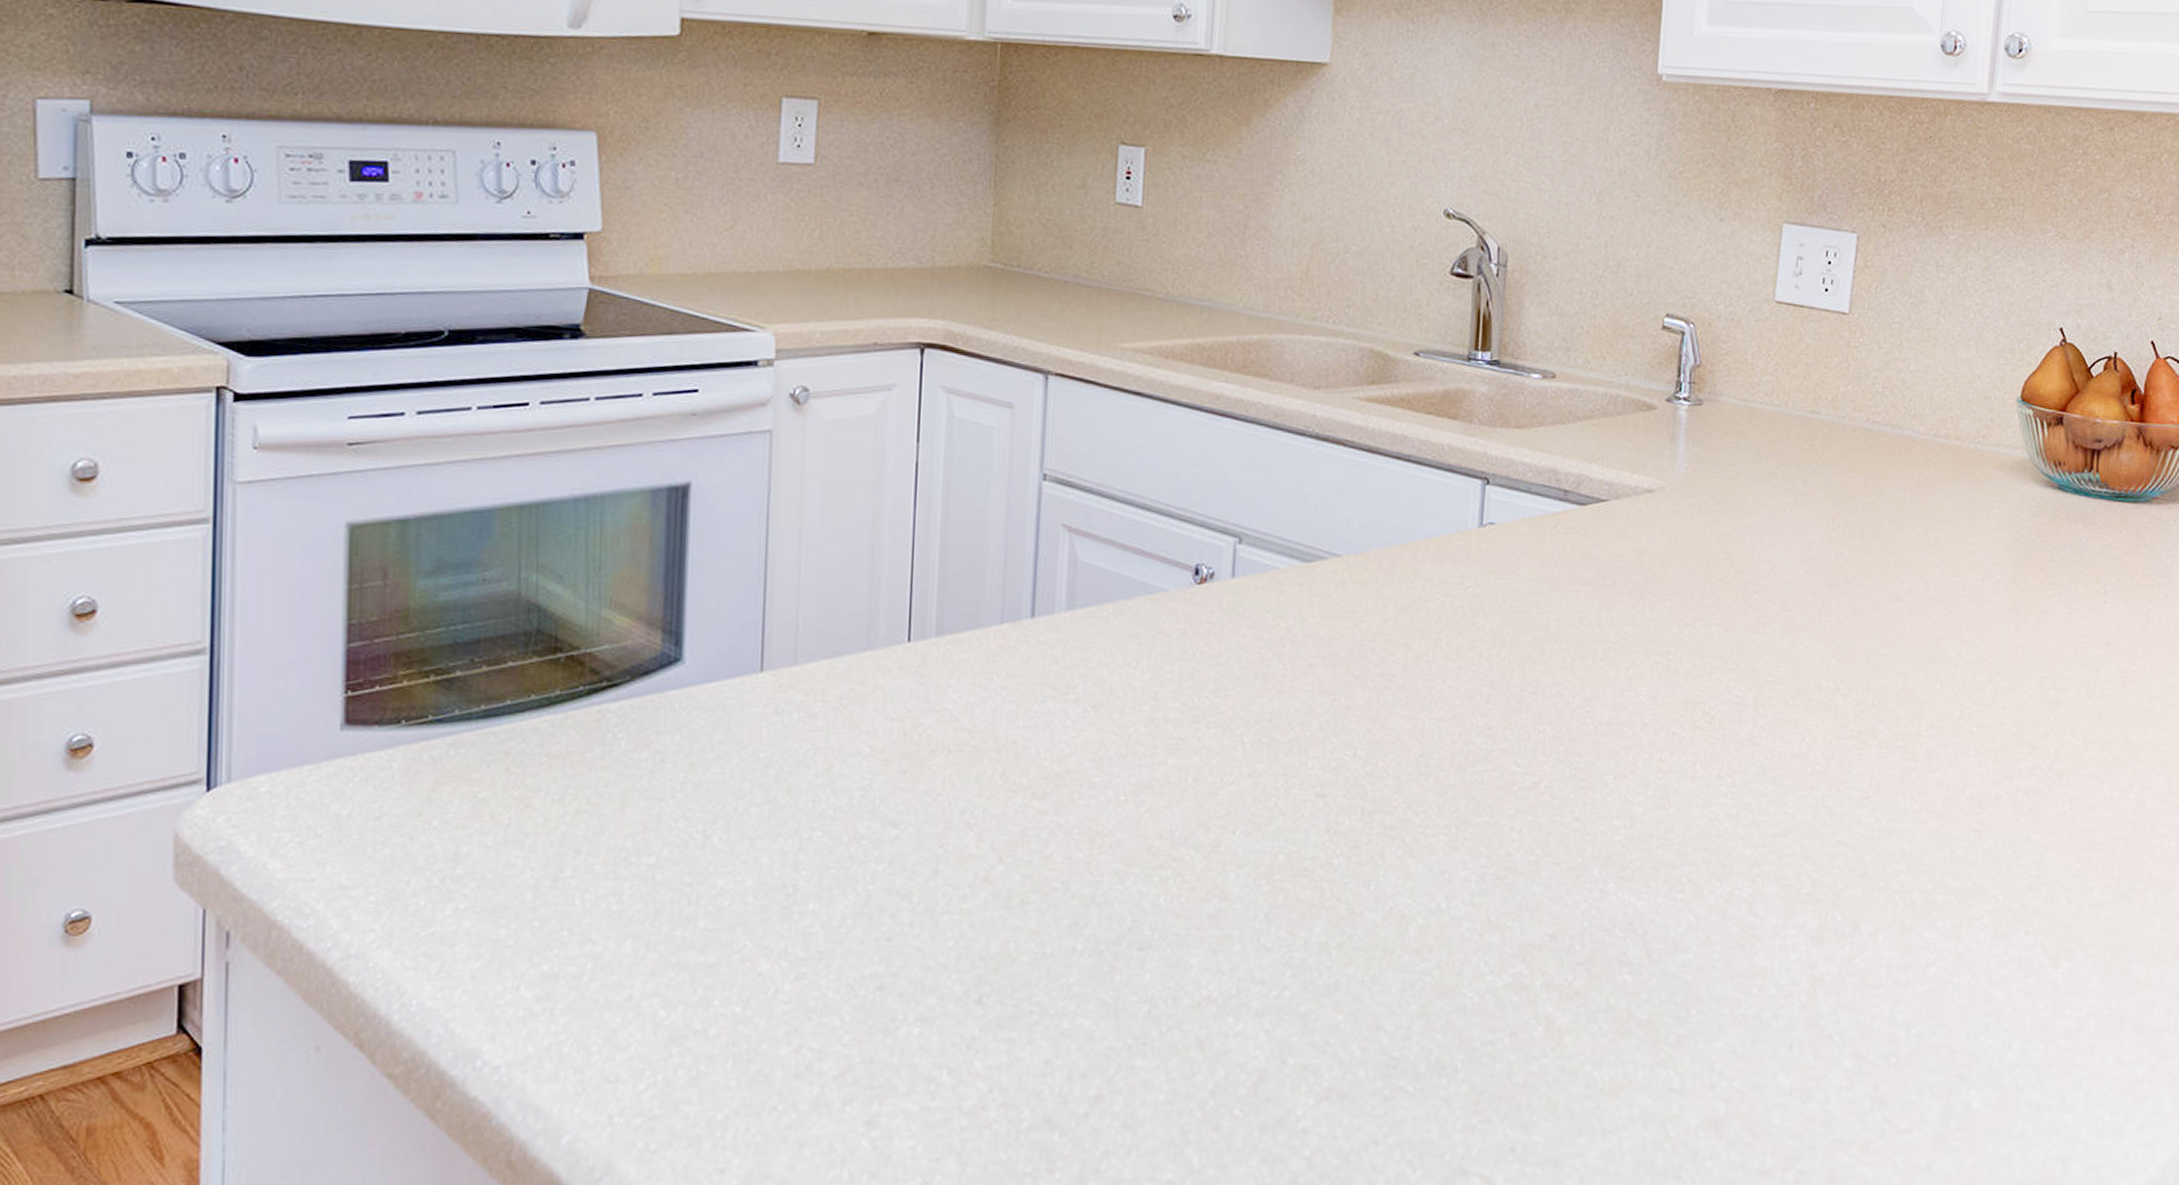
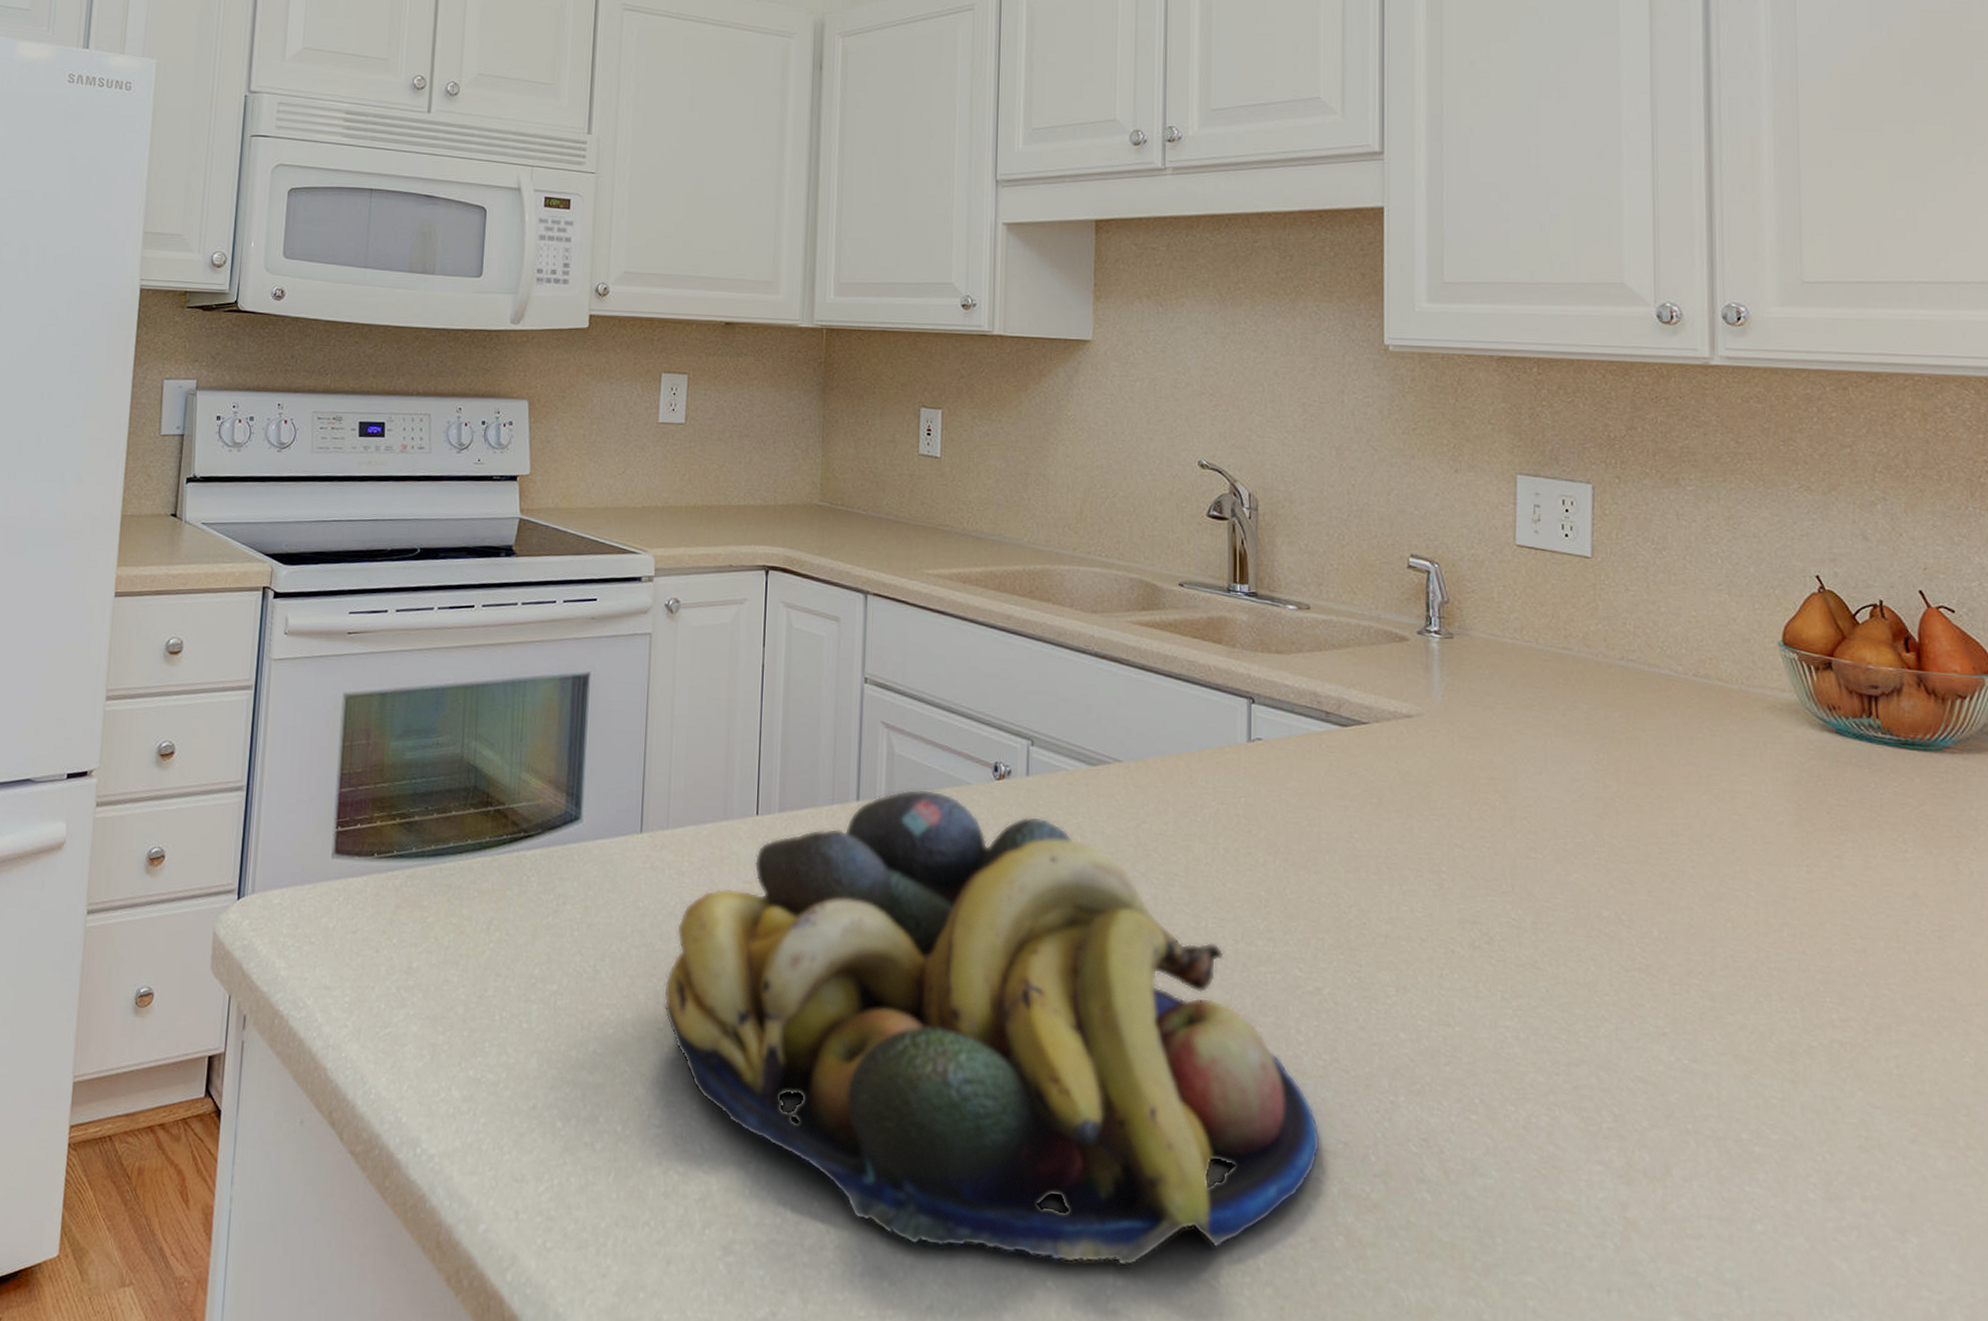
fruit bowl: none [792,600,1527,1092] -> present [663,789,1320,1266]

